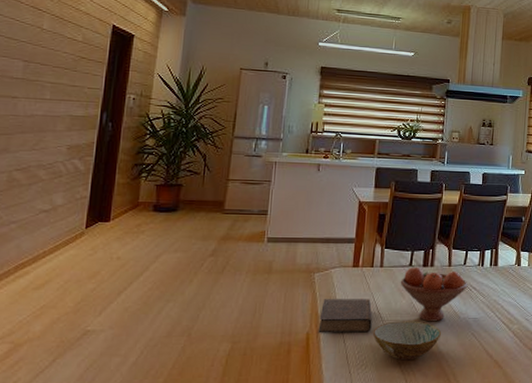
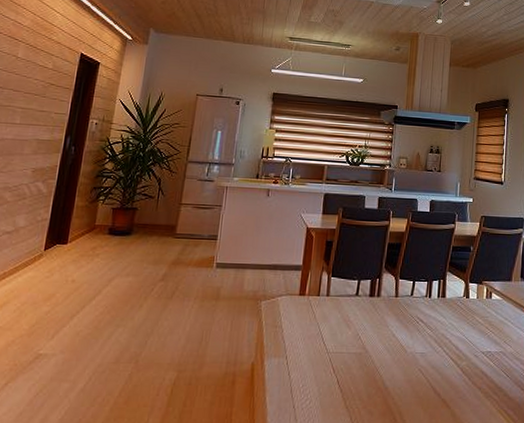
book: present [318,299,372,333] -> none [263,328,318,365]
bowl: present [372,321,442,361] -> none [317,353,388,397]
fruit bowl: present [400,267,468,322] -> none [346,296,415,356]

